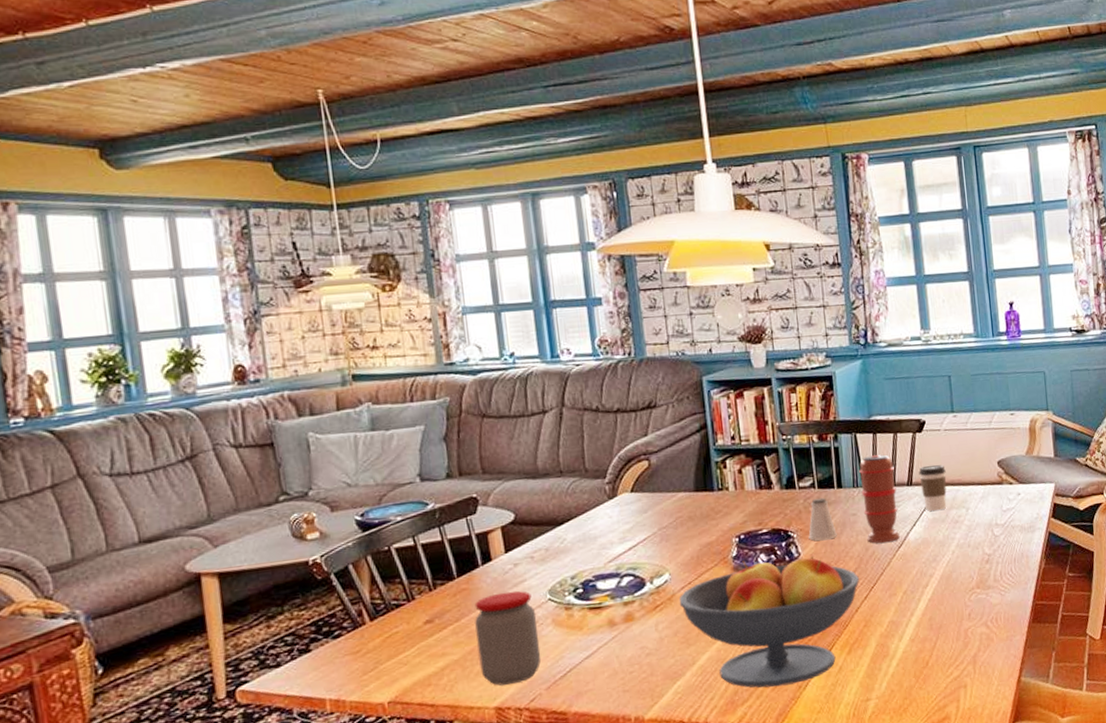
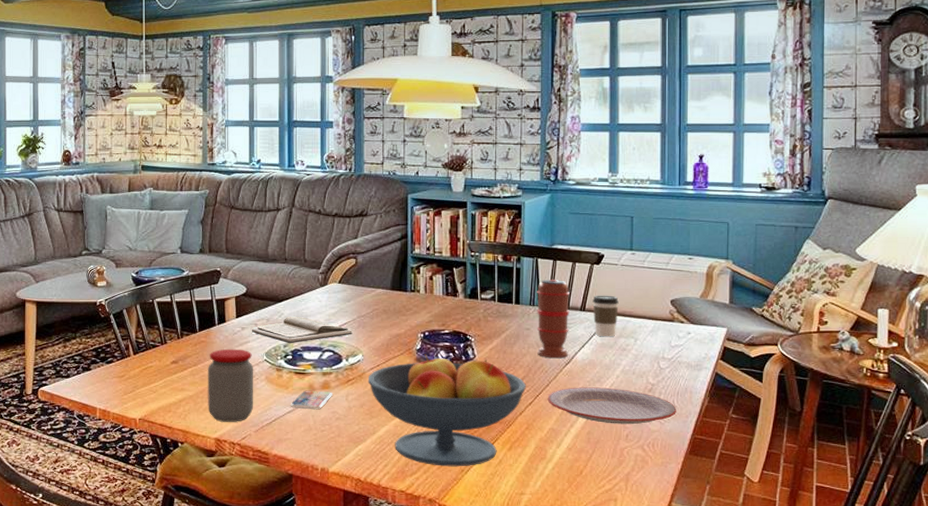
book: none [526,539,655,575] -> present [251,316,352,344]
smartphone: none [587,624,638,652] -> present [290,390,332,410]
saltshaker: present [808,497,837,541] -> none [484,310,510,348]
plate: none [883,564,1015,606] -> present [547,387,676,425]

